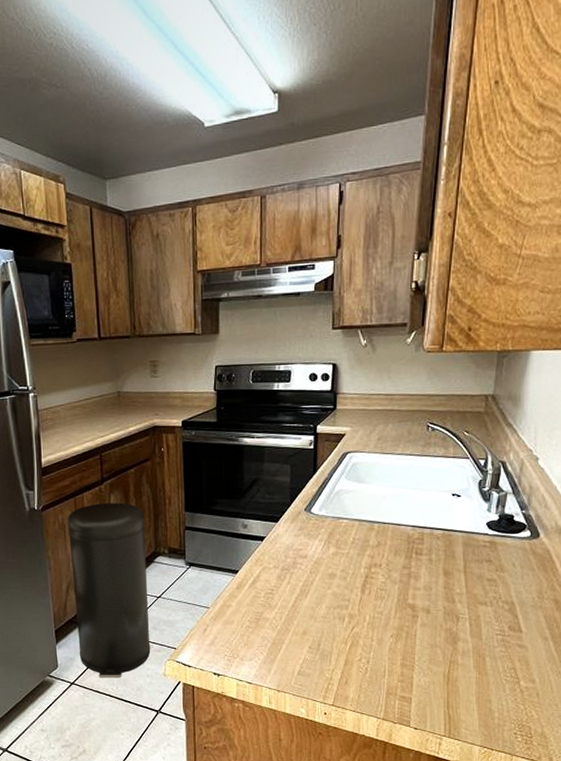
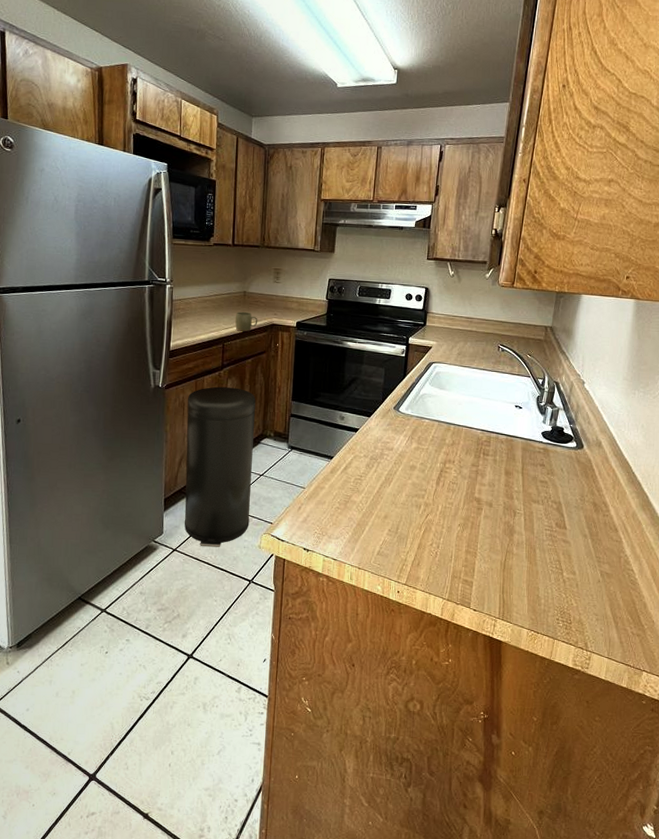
mug: none [110,415,137,438] -> present [234,312,258,332]

